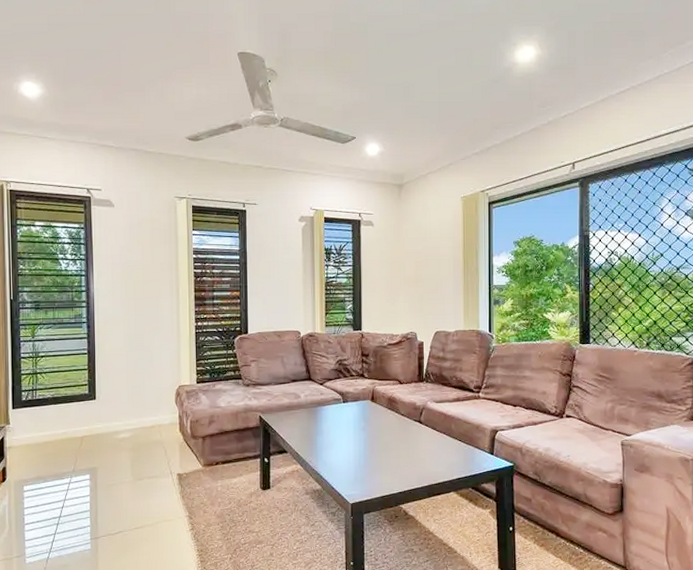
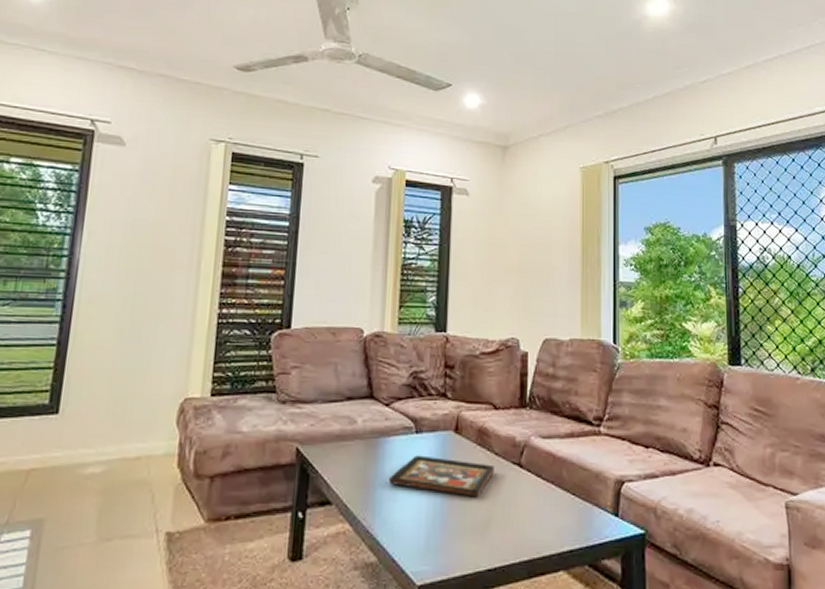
decorative tray: none [325,418,401,445] -> present [388,455,494,498]

